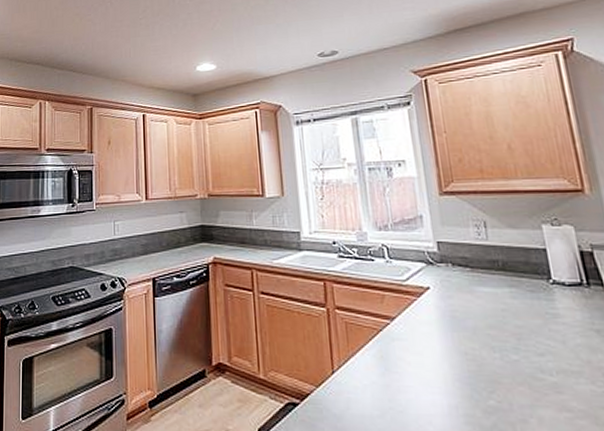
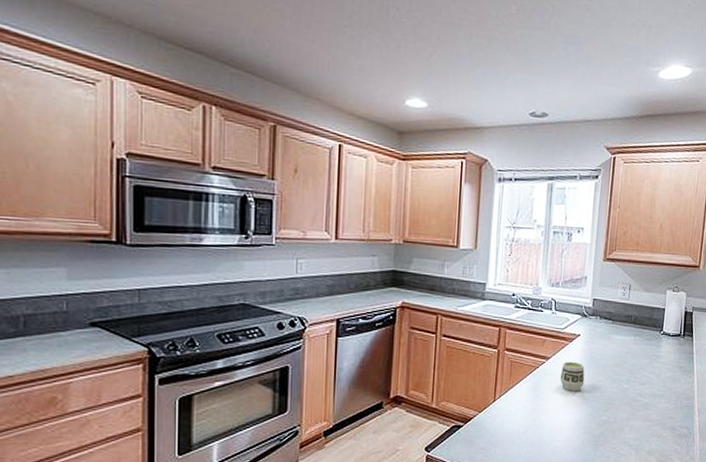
cup: none [413,322,451,363] -> present [559,361,585,391]

